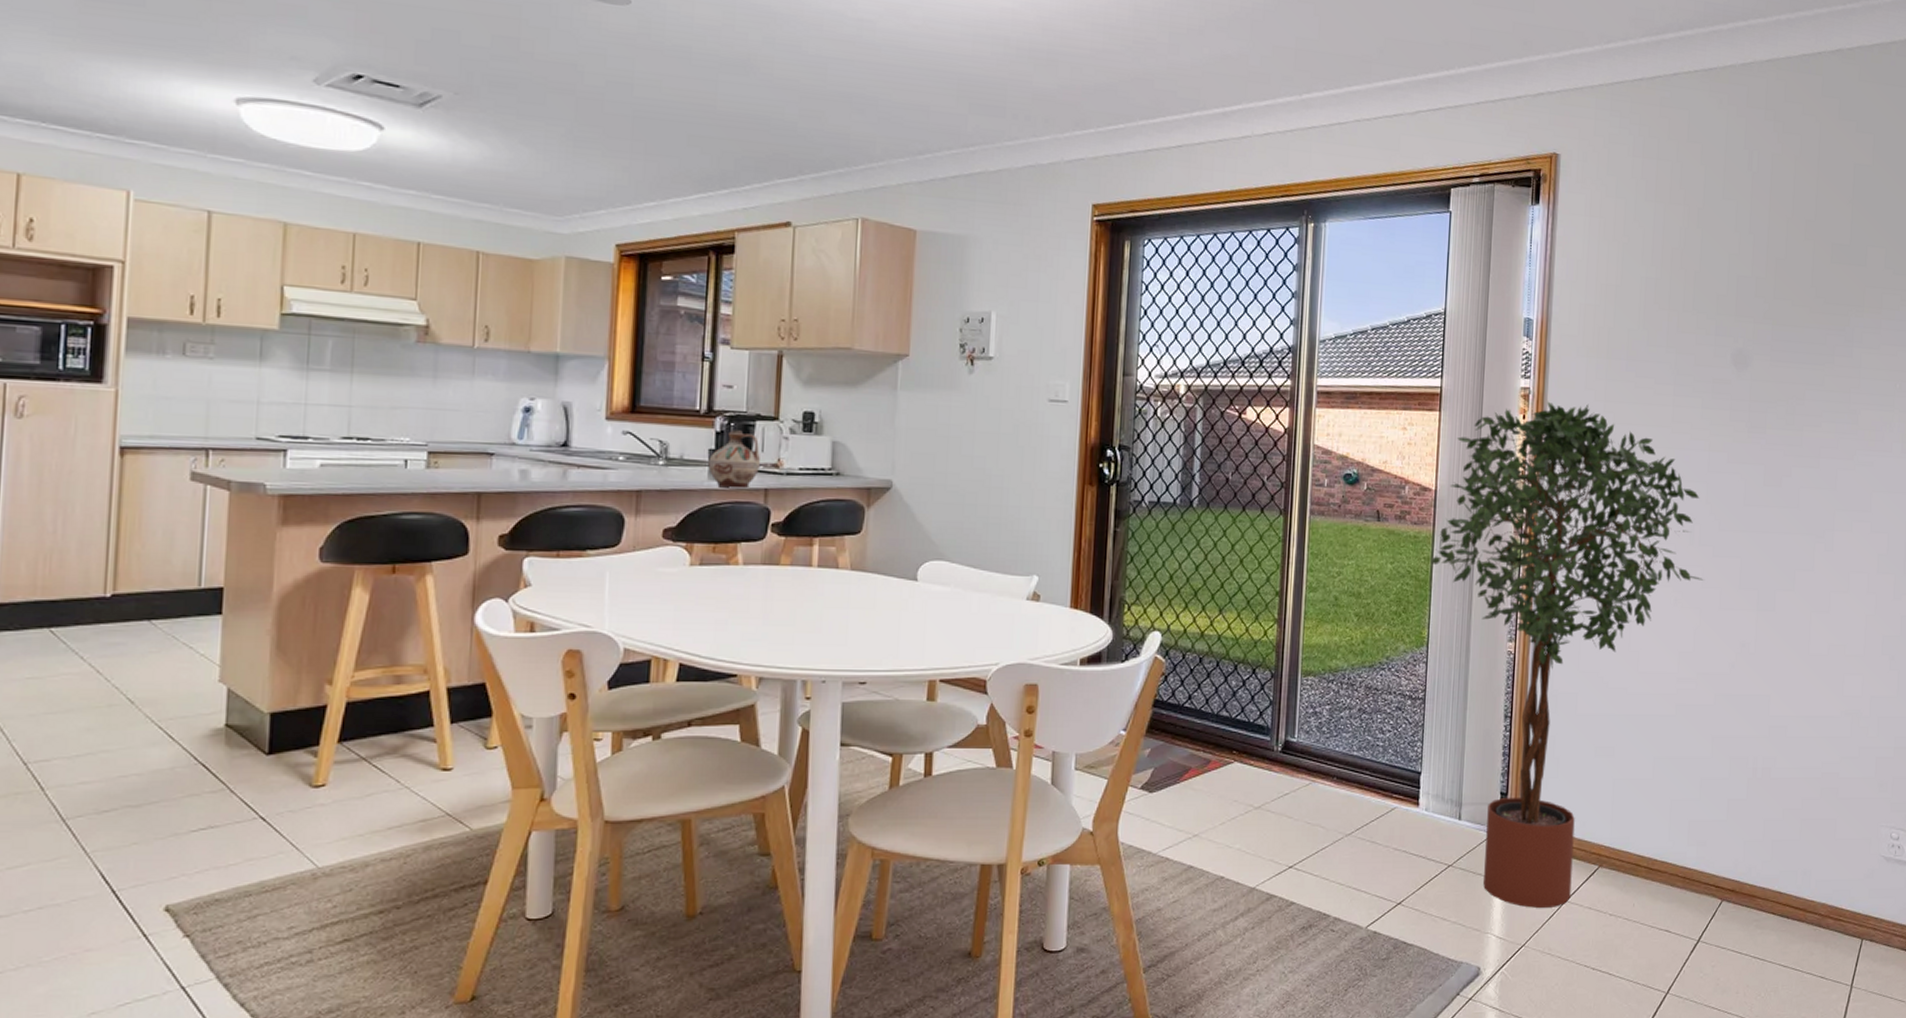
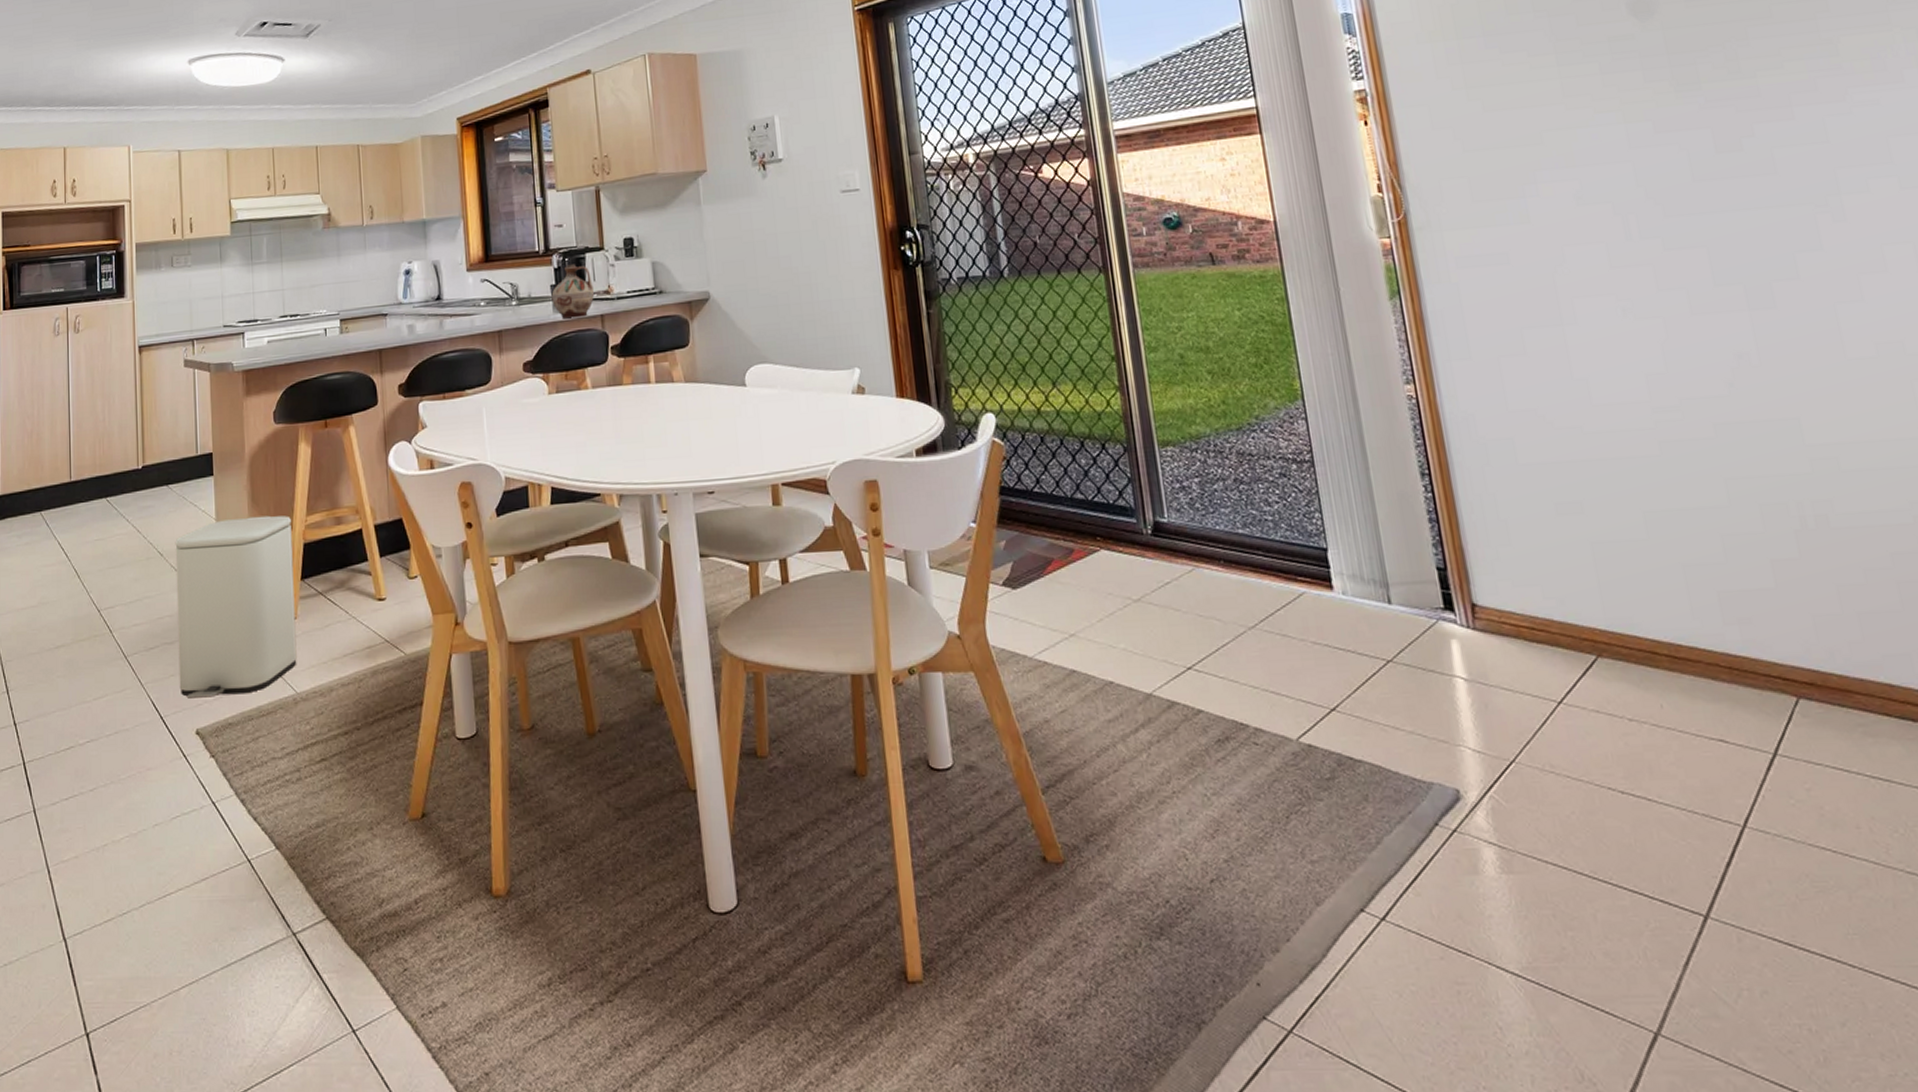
pedal bin: none [144,666,332,872] -> present [175,515,297,700]
potted tree: present [1430,401,1704,908] -> none [1286,95,1659,712]

